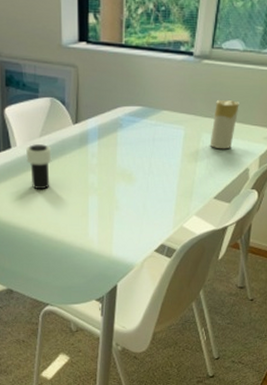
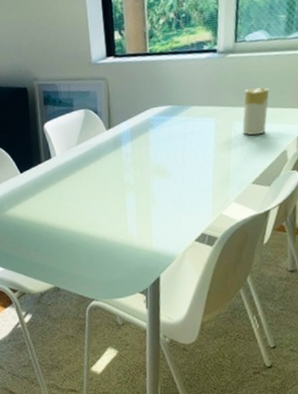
cup: present [26,144,52,189] -> none [65,151,89,192]

